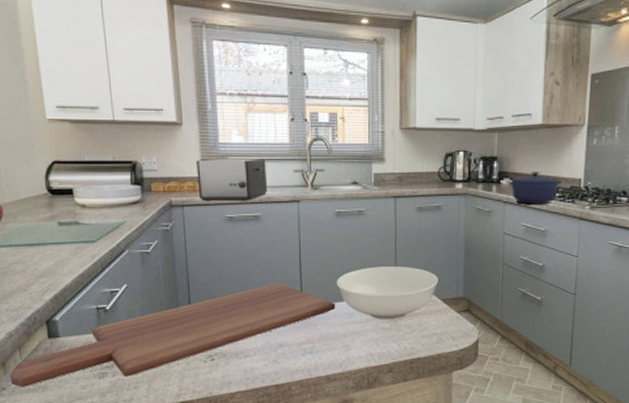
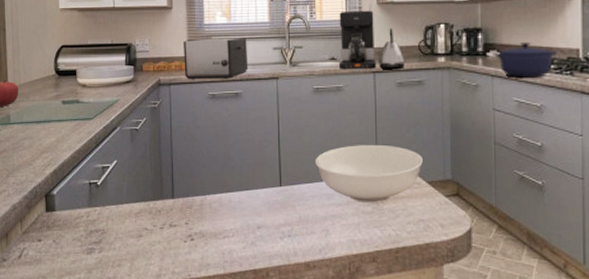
cutting board: present [10,283,336,388] -> none [11,161,315,260]
coffee maker: none [360,134,398,195] -> present [338,10,377,70]
kettle: none [400,153,426,195] -> present [378,27,406,70]

